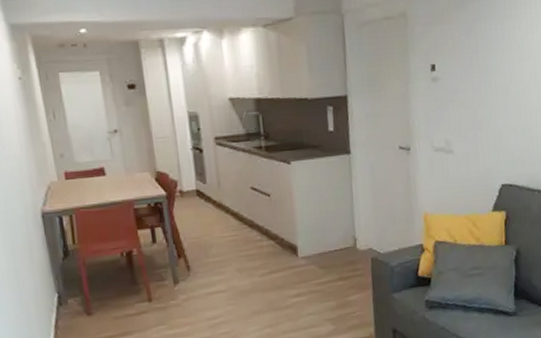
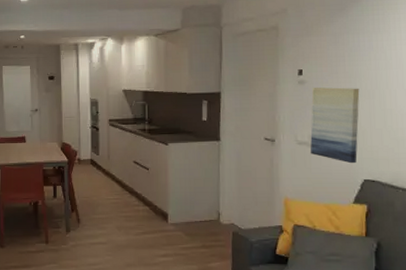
wall art: none [446,83,495,168] -> present [310,87,360,164]

